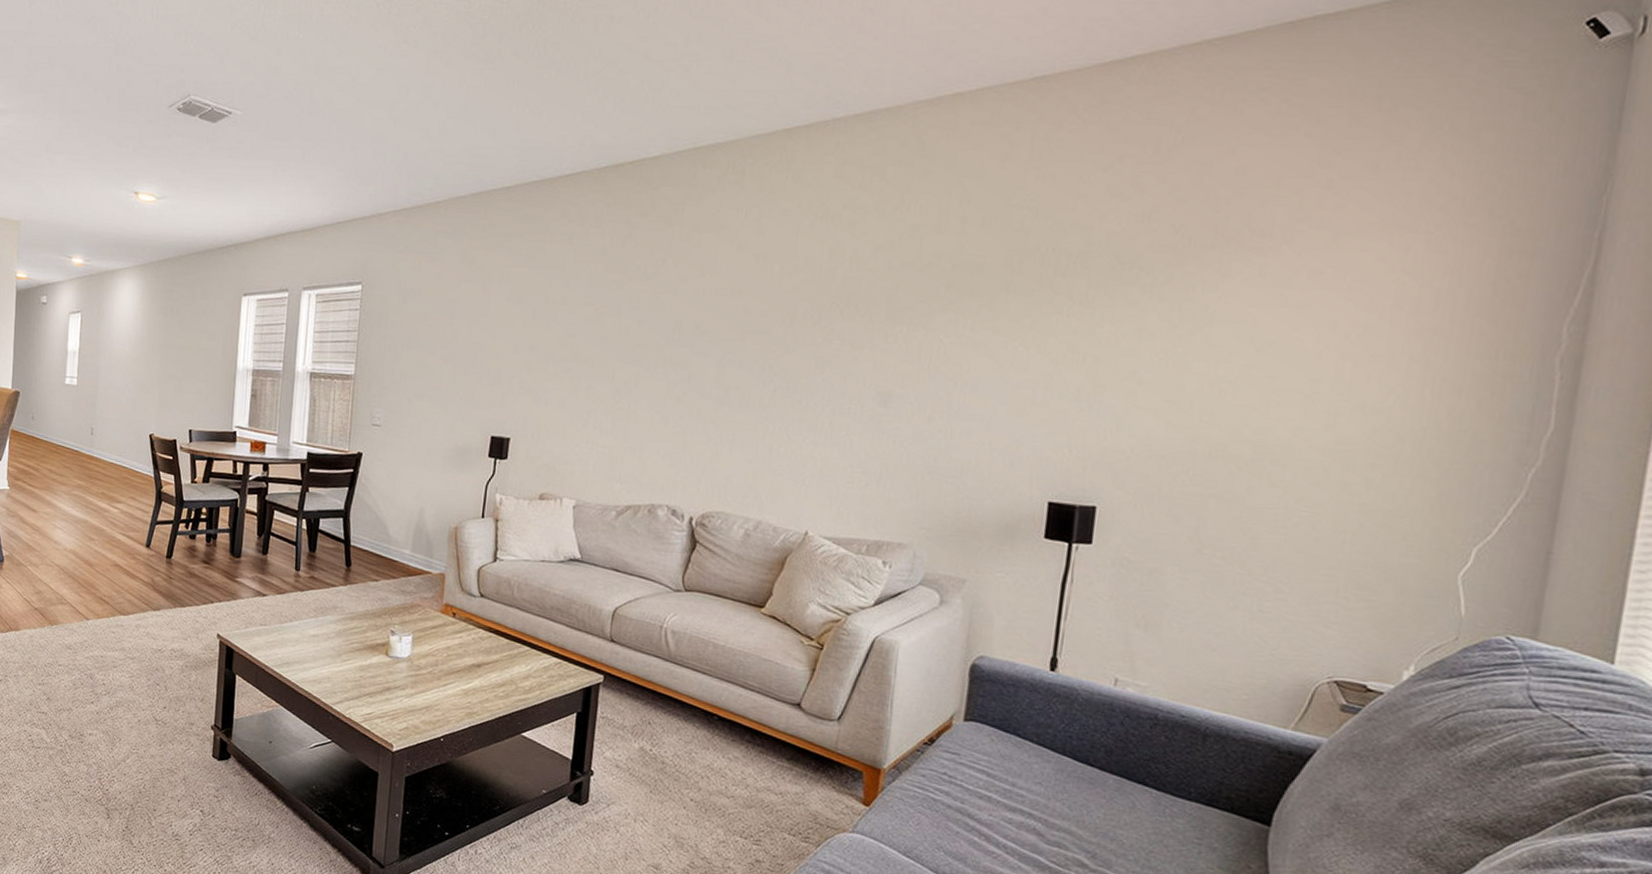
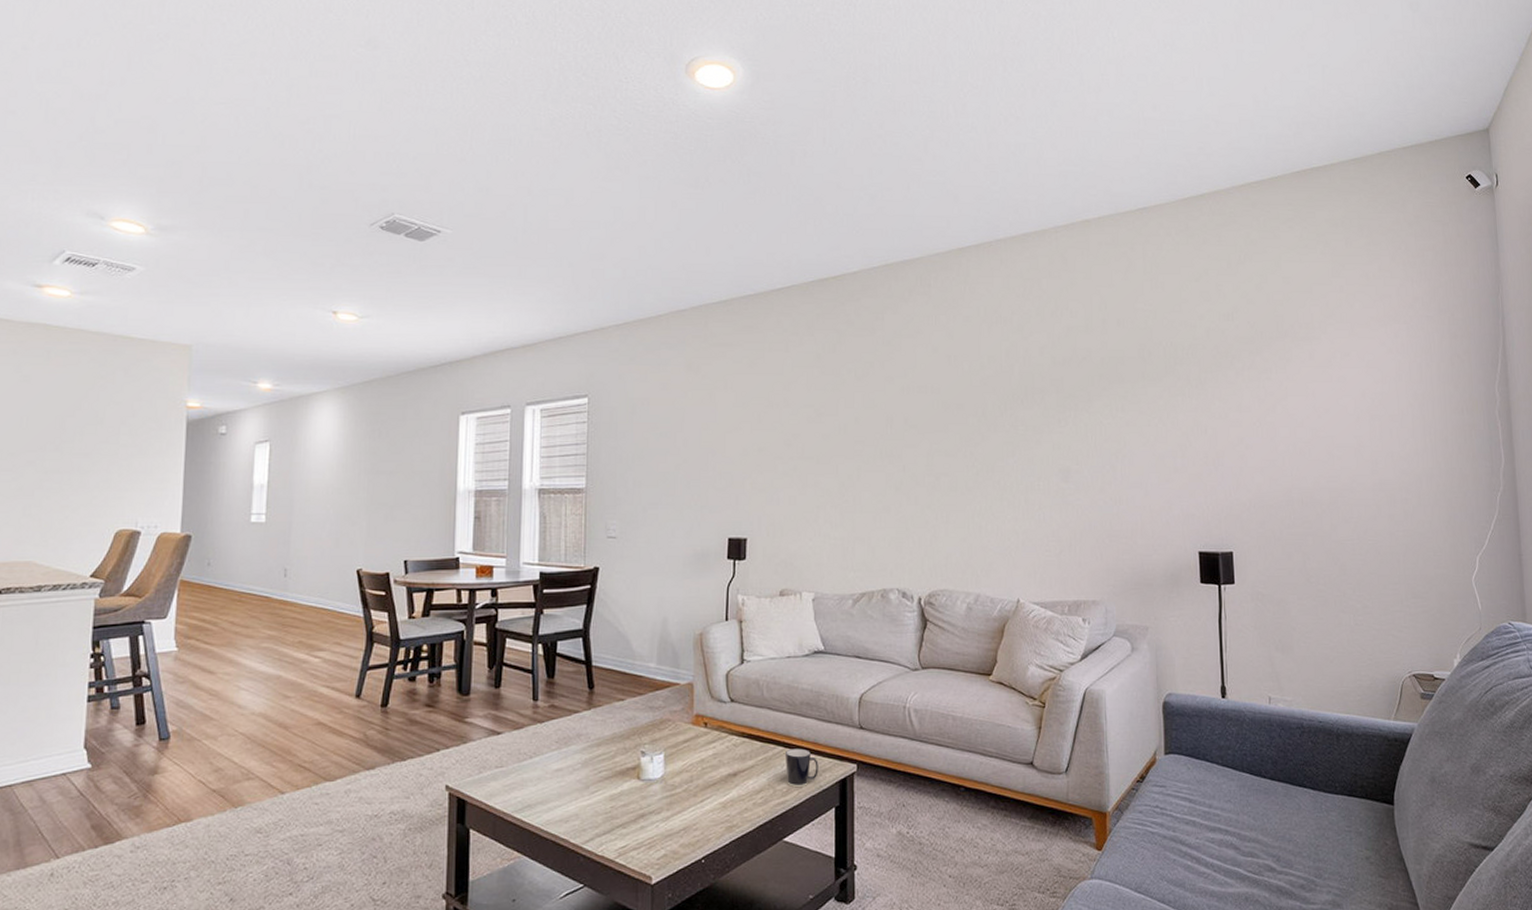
mug: none [529,650,564,689] -> present [786,748,818,788]

